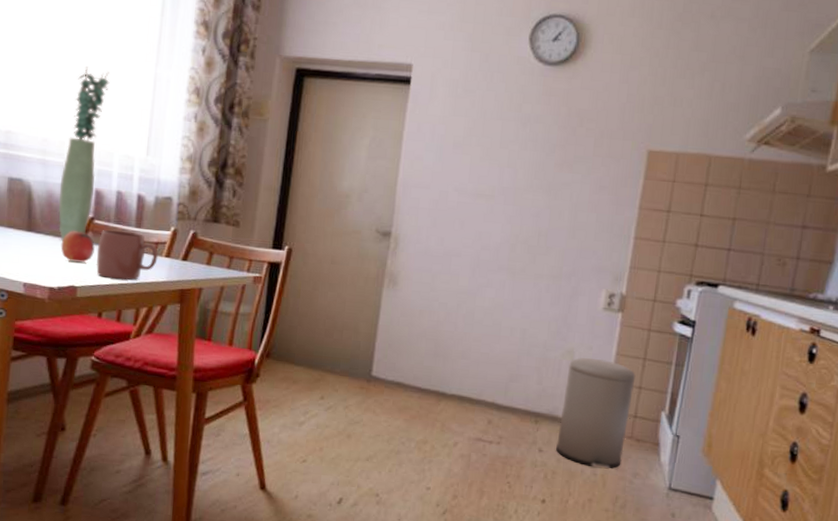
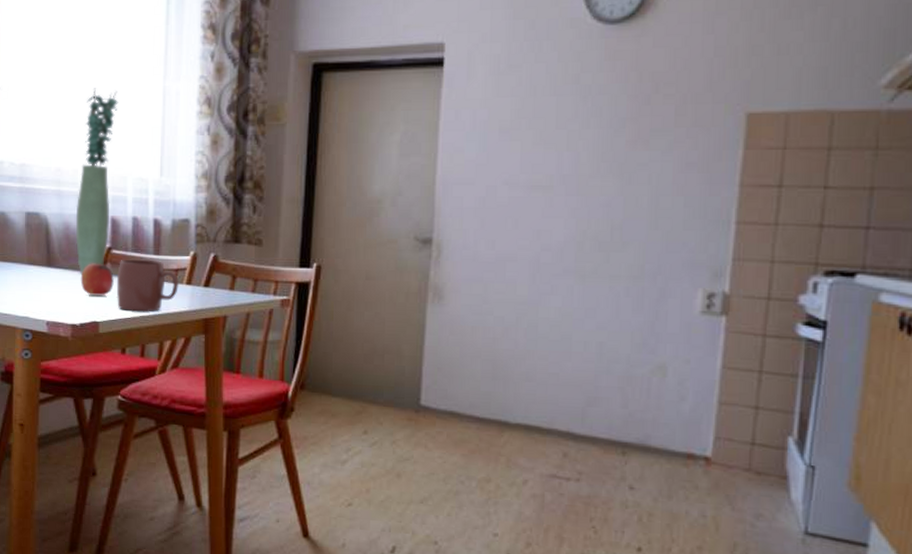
pedal bin: present [556,358,636,469] -> none [651,374,750,509]

